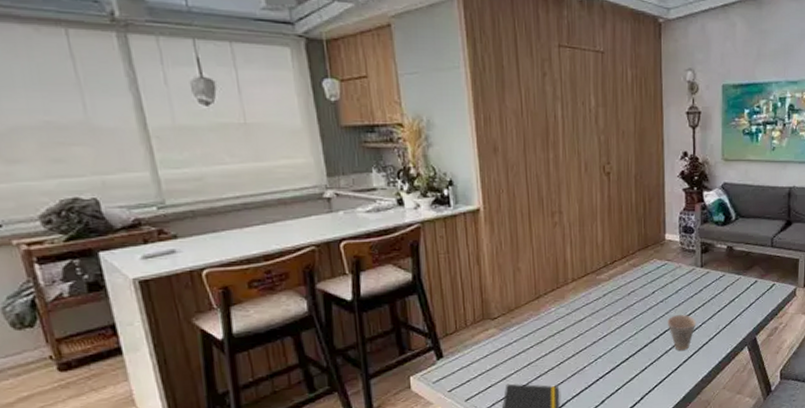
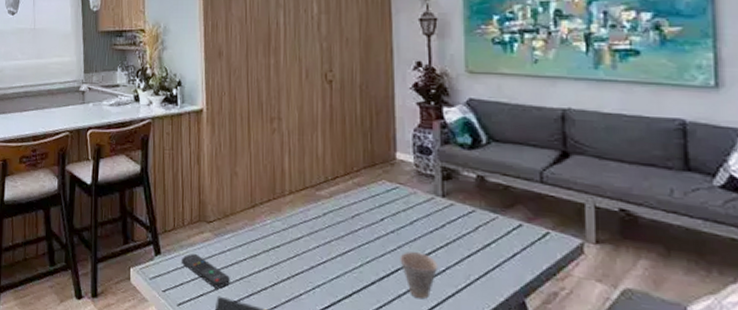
remote control: none [466,350,518,378] -> present [181,253,230,289]

